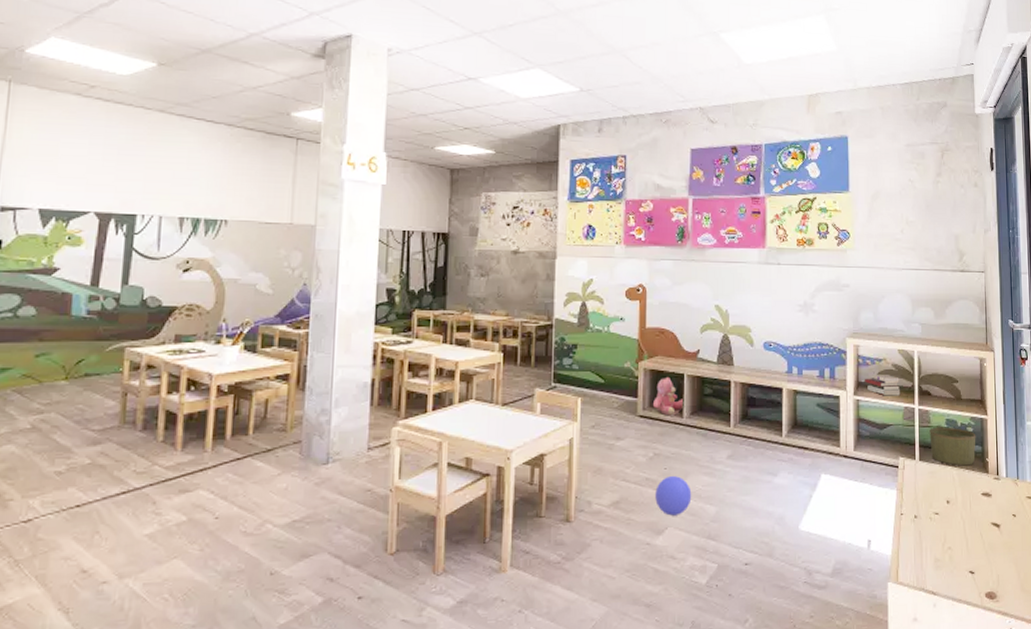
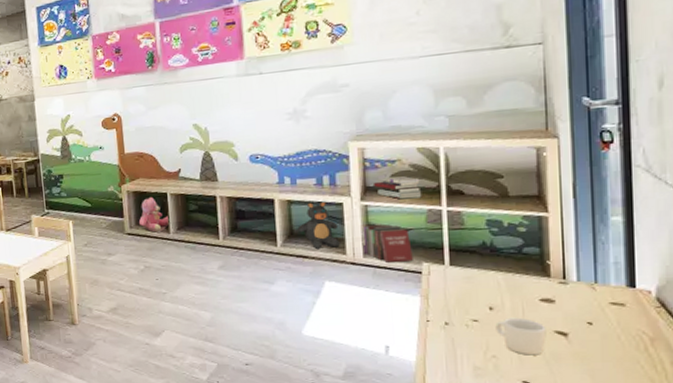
ball: present [655,476,692,516] -> none [149,286,186,320]
stuffed animal: none [800,393,835,442] -> present [297,201,340,250]
books: none [854,419,892,456] -> present [364,224,413,262]
basket: present [930,426,976,466] -> none [463,227,531,270]
cup: none [951,510,986,546] -> present [495,317,547,356]

